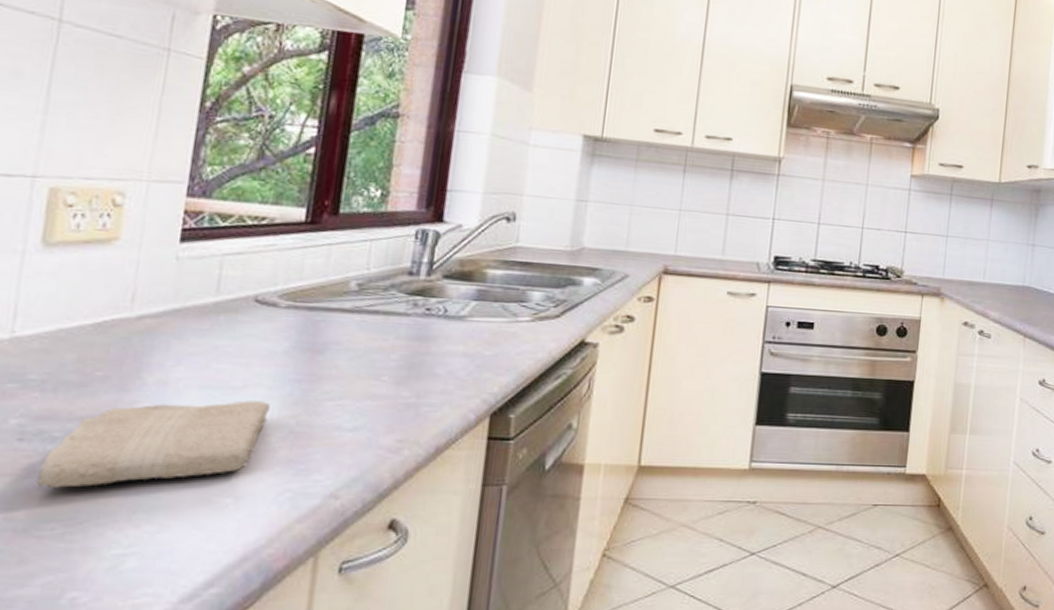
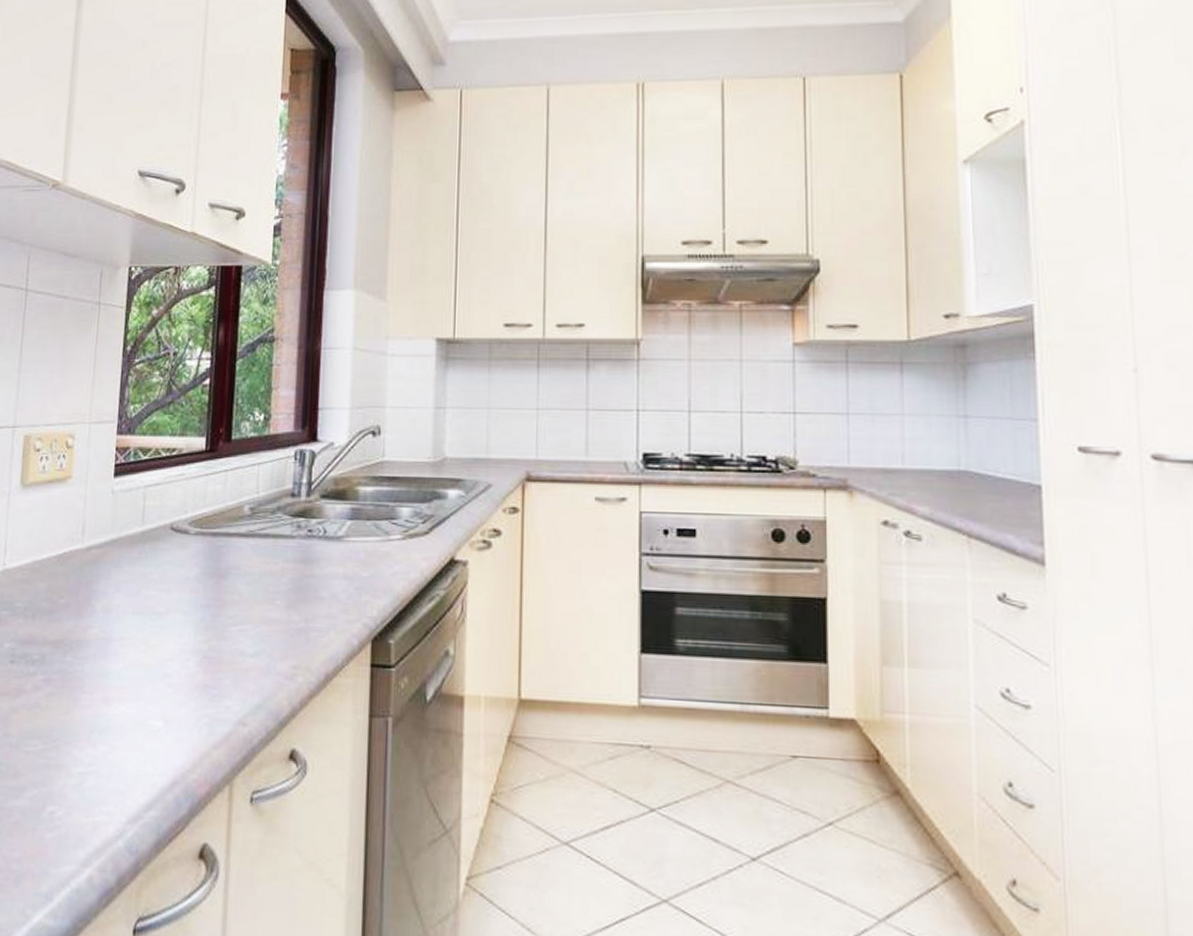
washcloth: present [37,400,270,488] -> none [24,626,187,707]

